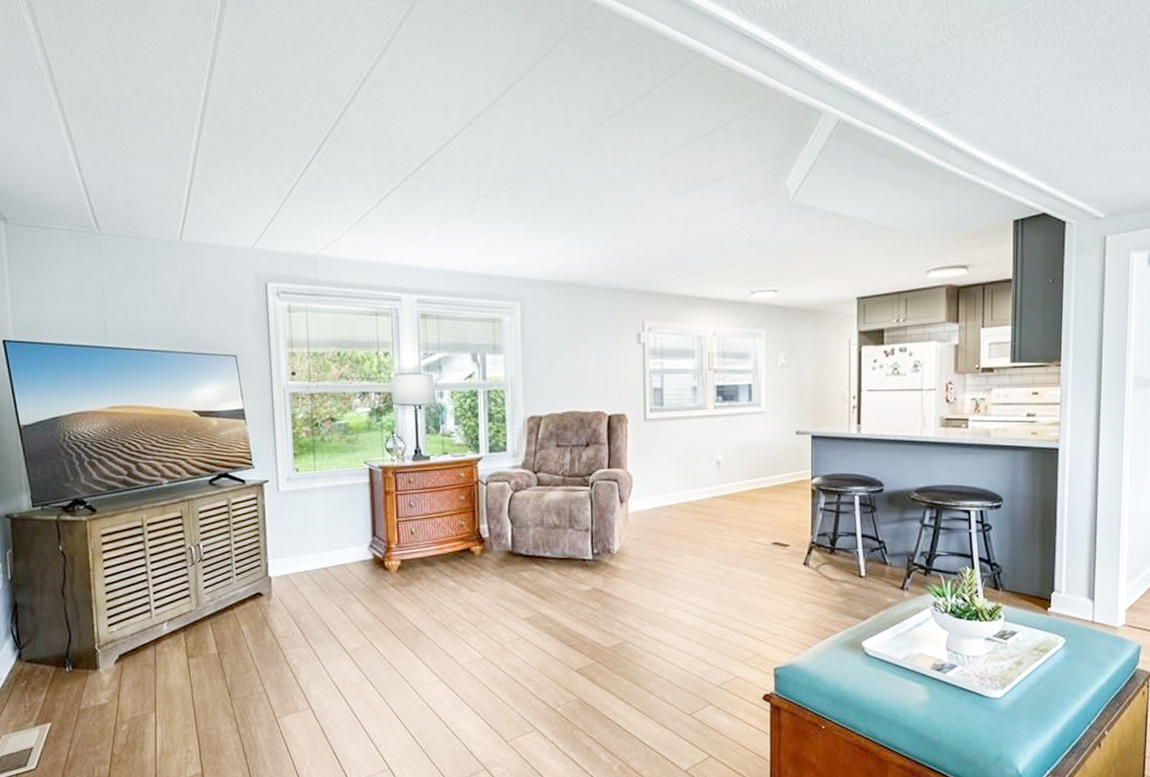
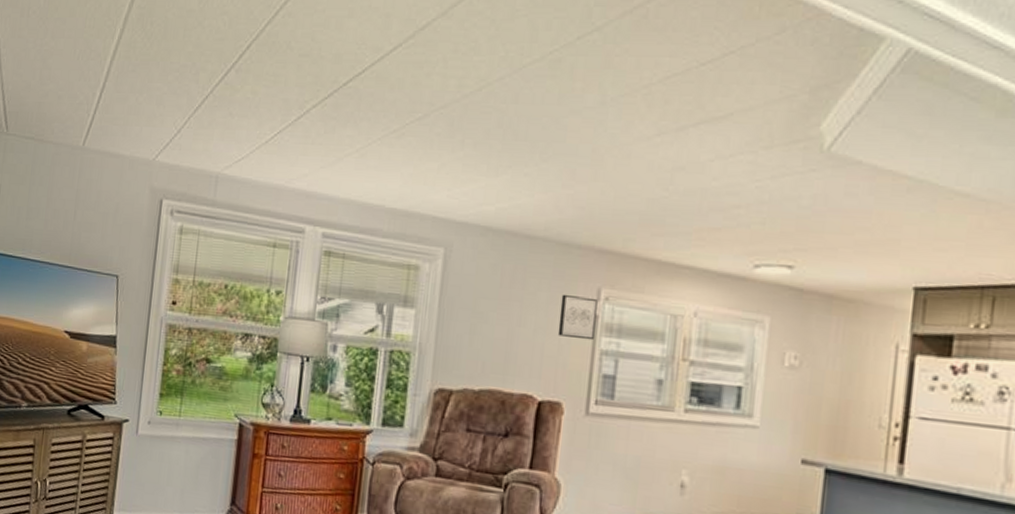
wall art: none [616,329,643,363] -> present [557,294,598,341]

